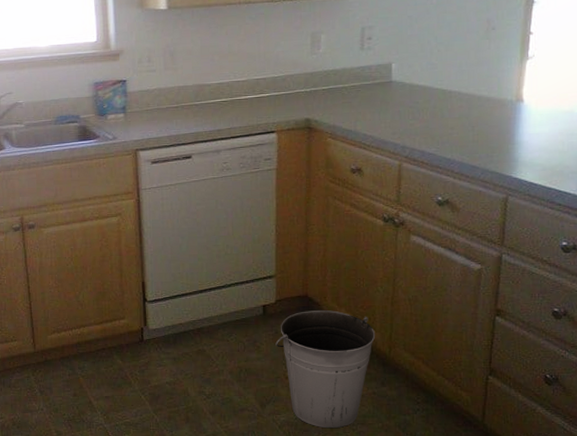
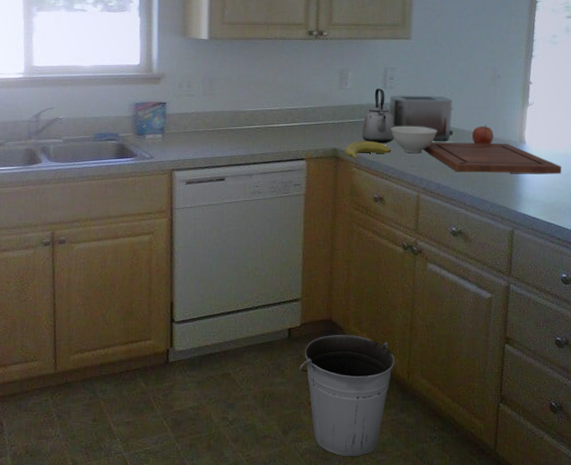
fruit: none [319,108,370,131] -> present [345,140,391,161]
kettle: none [337,50,373,111] -> present [362,88,394,144]
toaster: none [367,54,440,105] -> present [389,95,453,141]
bowl: none [369,89,421,120] -> present [391,126,437,154]
cutting board: none [405,102,566,138] -> present [422,142,562,174]
fruit: none [462,83,486,105] -> present [472,124,494,144]

